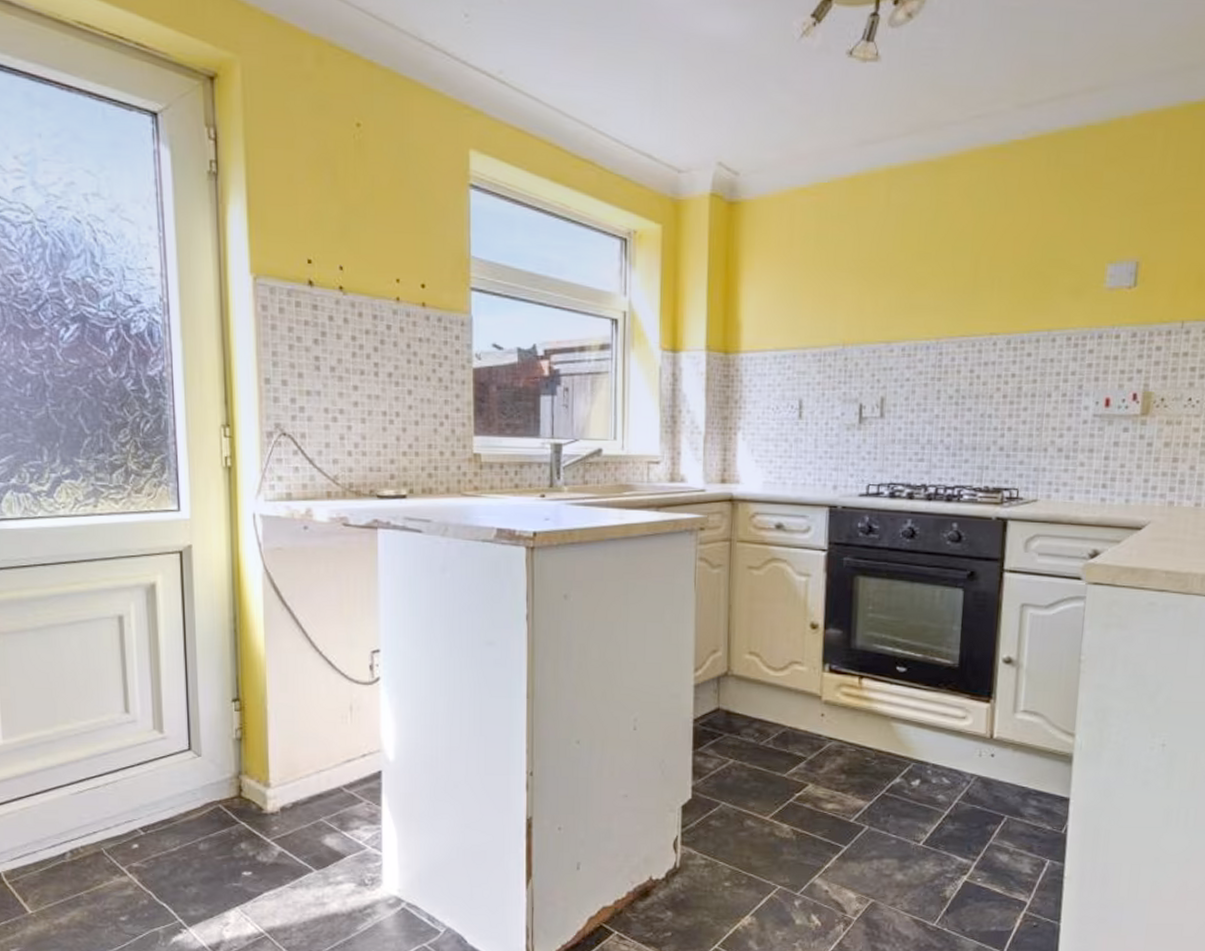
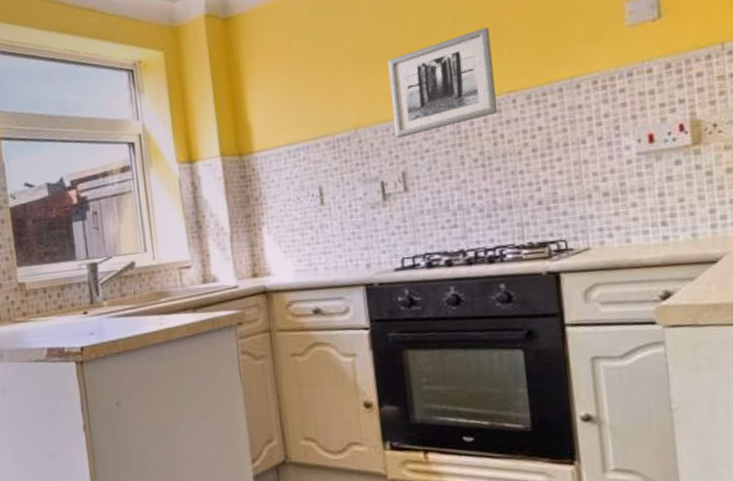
wall art: none [880,264,984,362] -> present [388,27,497,139]

